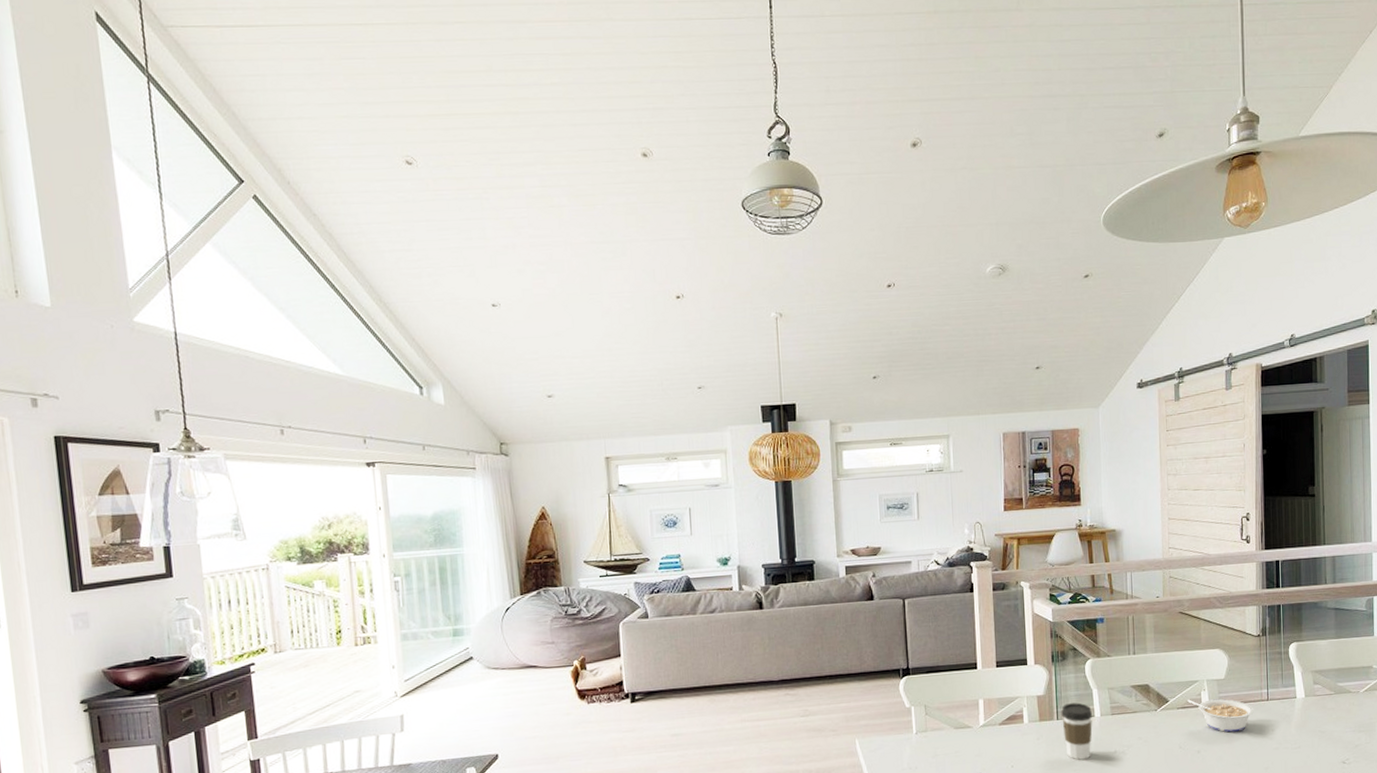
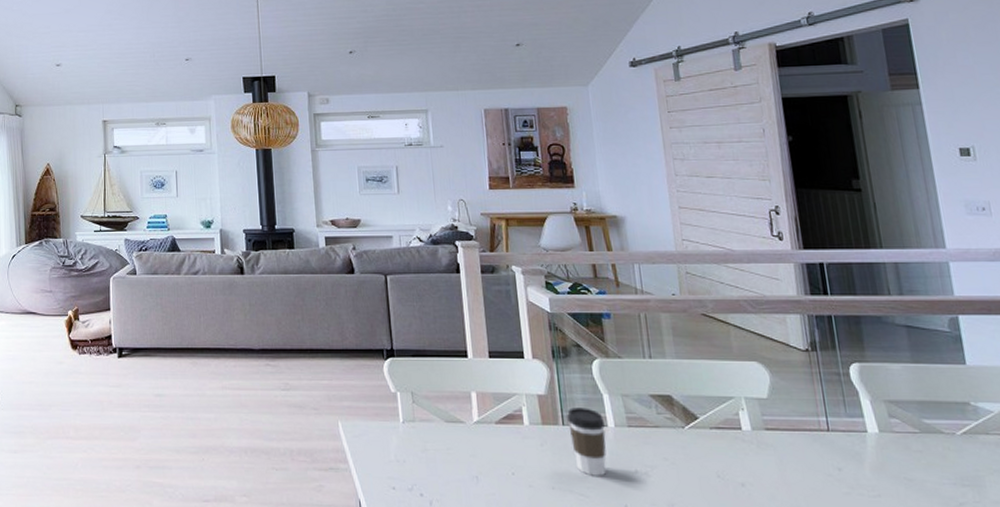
legume: present [1187,698,1254,733] -> none [722,418,811,466]

